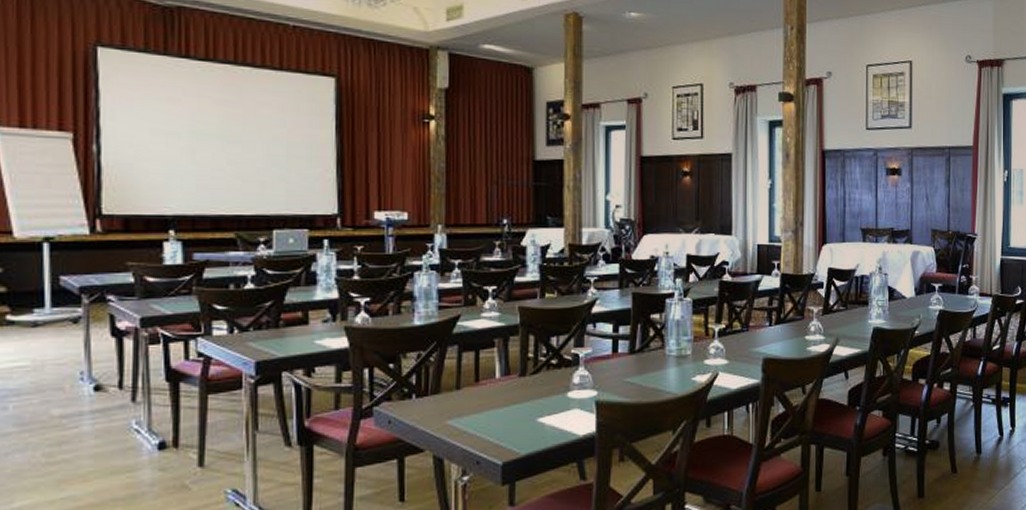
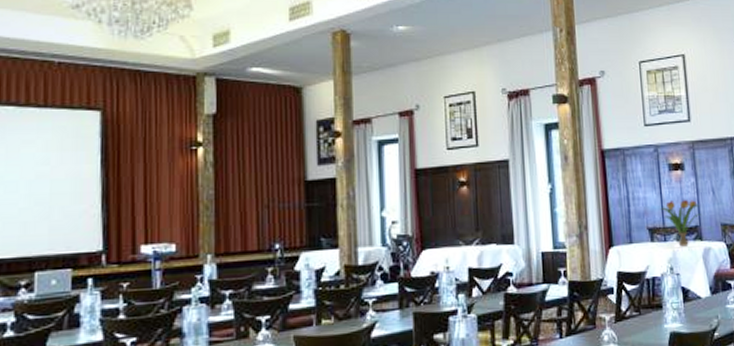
flower arrangement: none [875,203,913,249] -> present [660,199,701,247]

